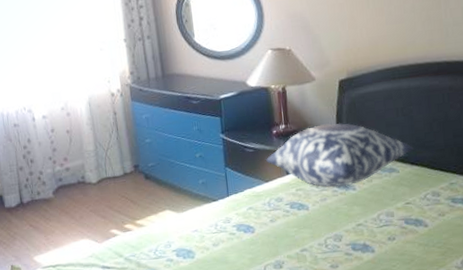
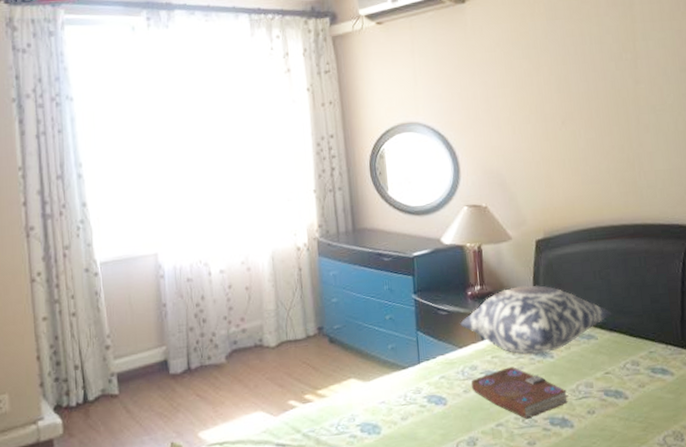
book: none [277,198,371,245] -> present [471,367,570,419]

